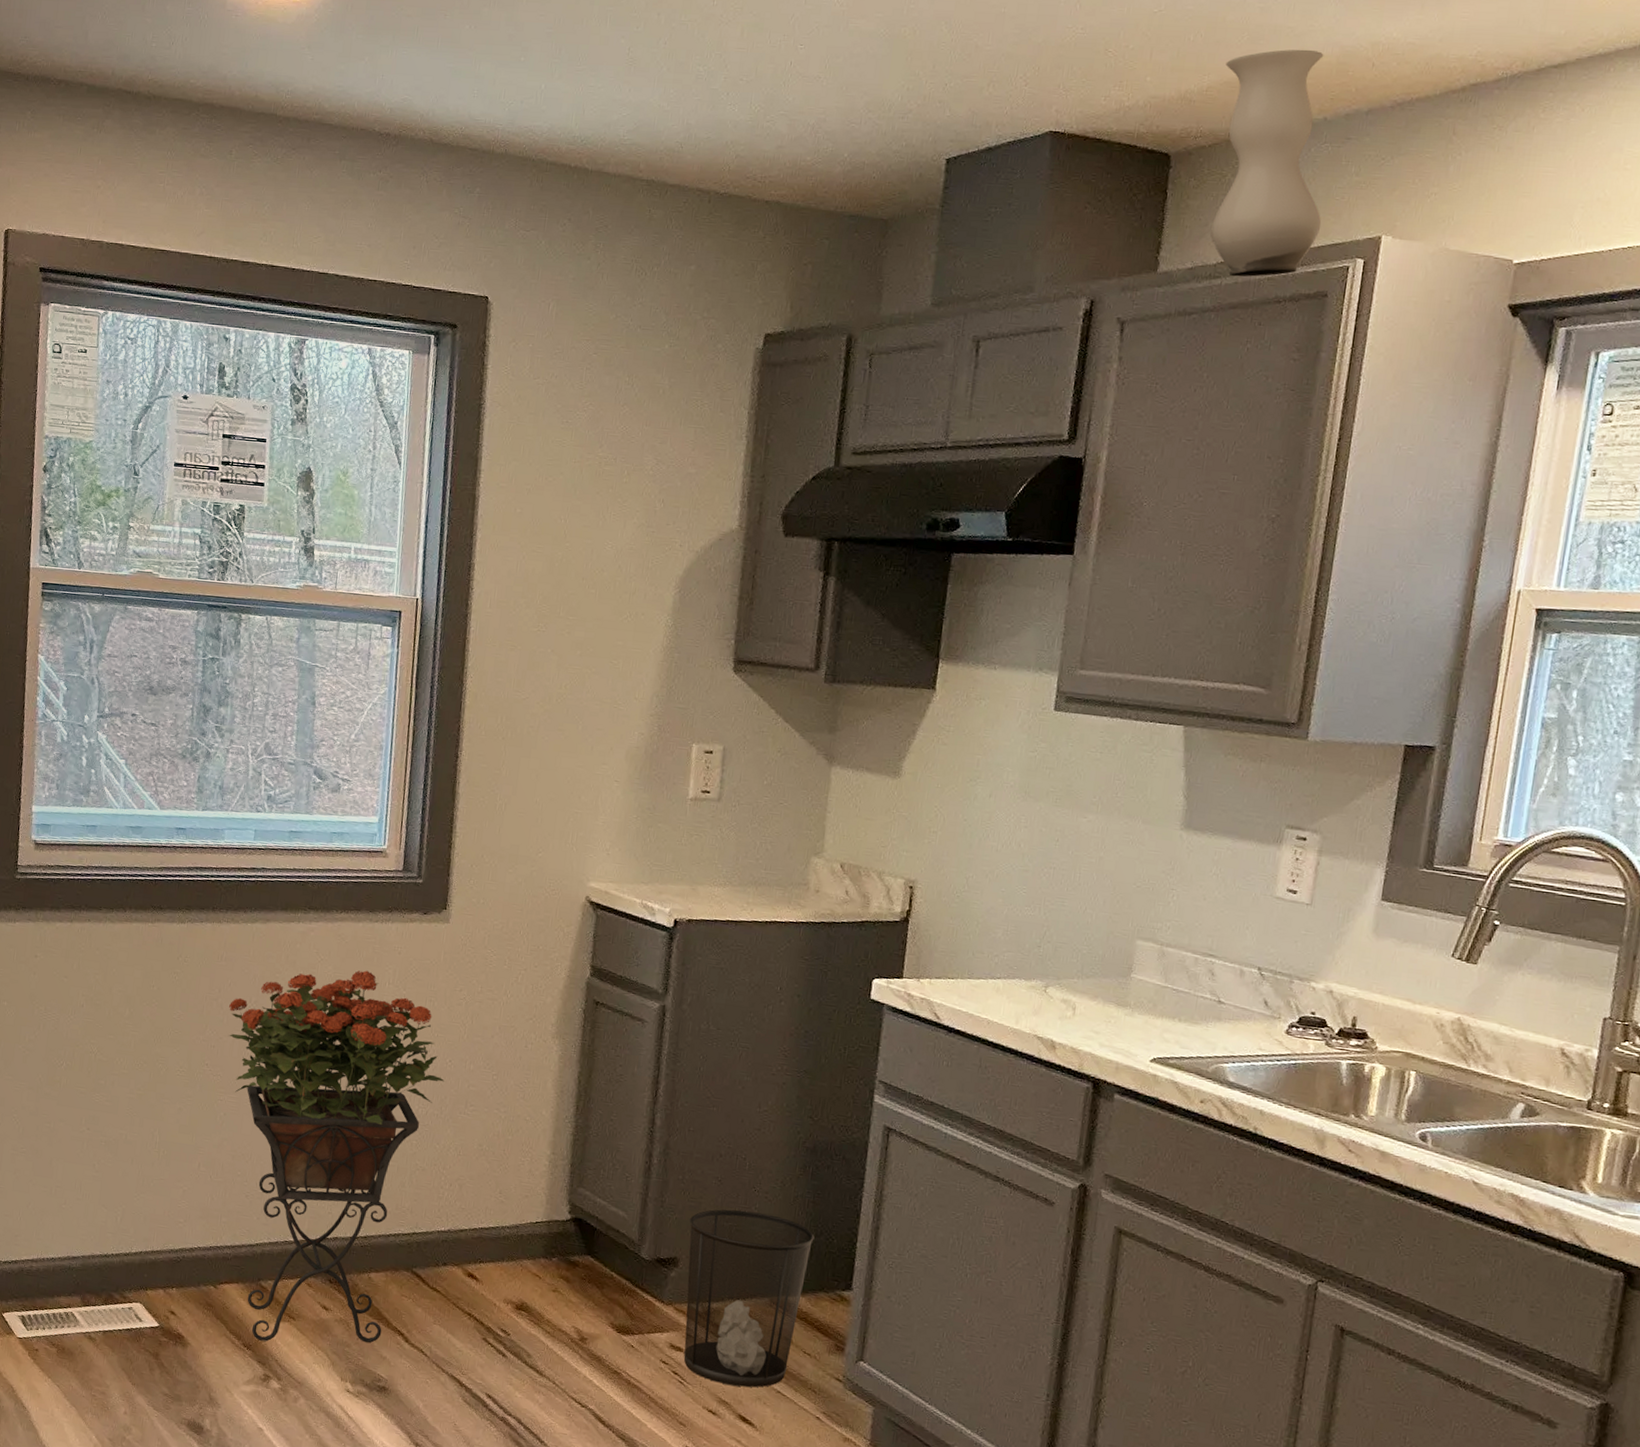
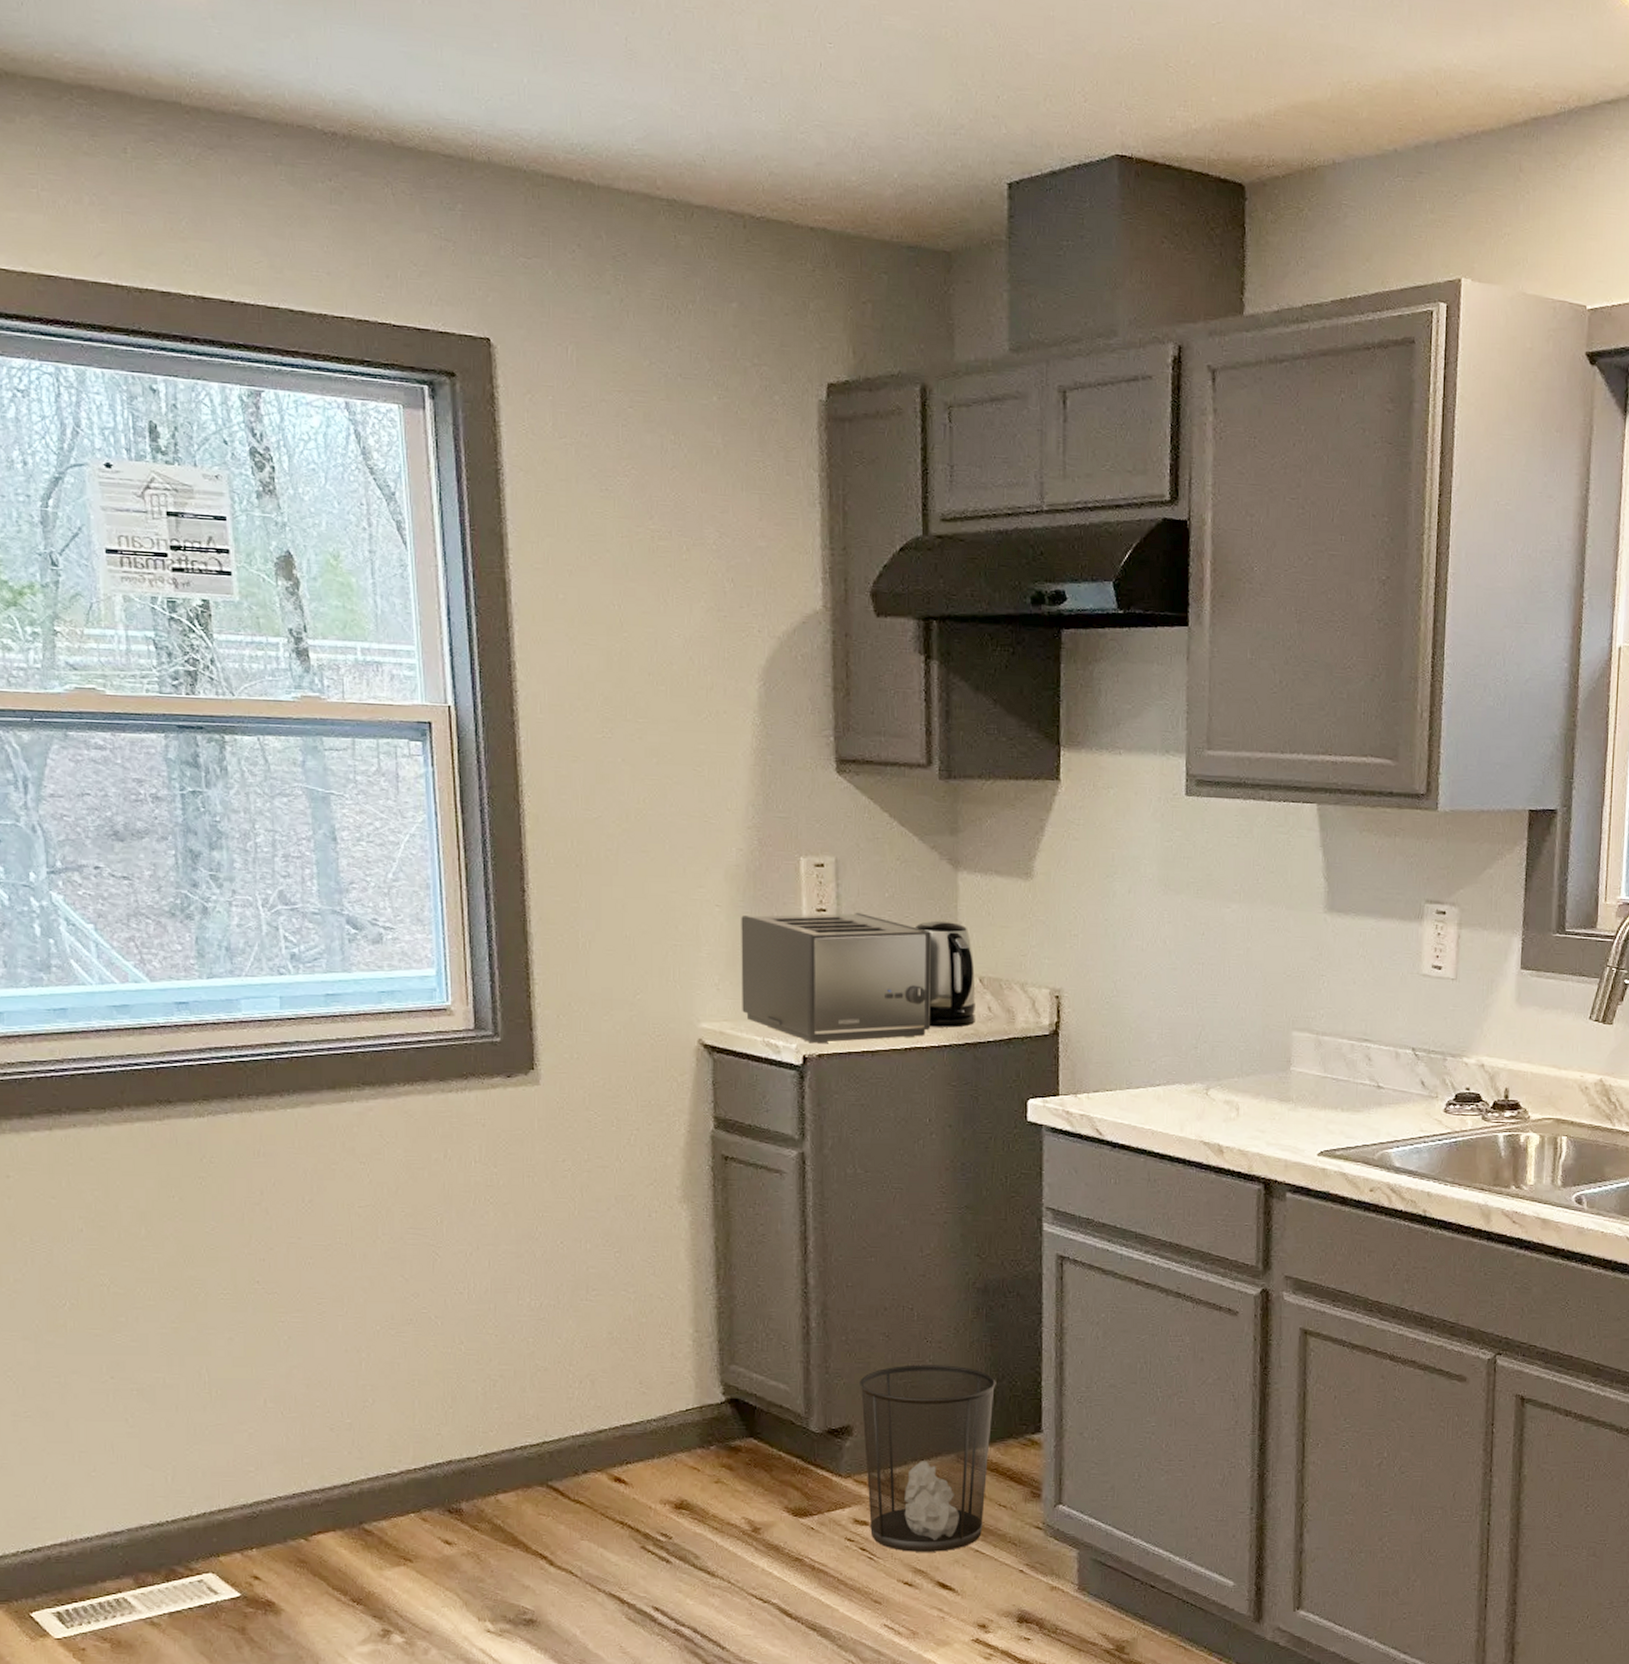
potted flower: present [228,970,445,1344] -> none [277,1150,559,1592]
toaster: none [626,791,801,913] -> present [741,913,931,1044]
kettle: none [787,808,838,907] -> present [915,920,976,1028]
vase: present [1210,49,1324,277] -> none [1291,72,1402,322]

